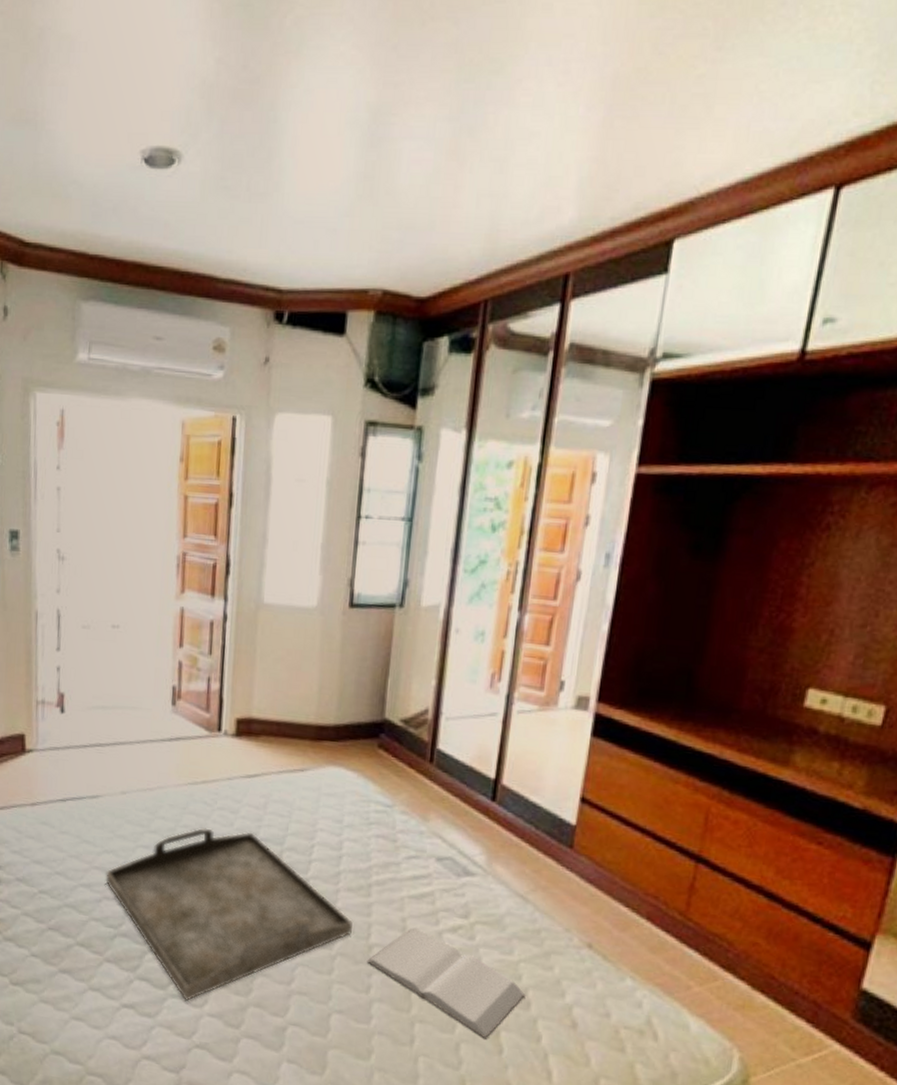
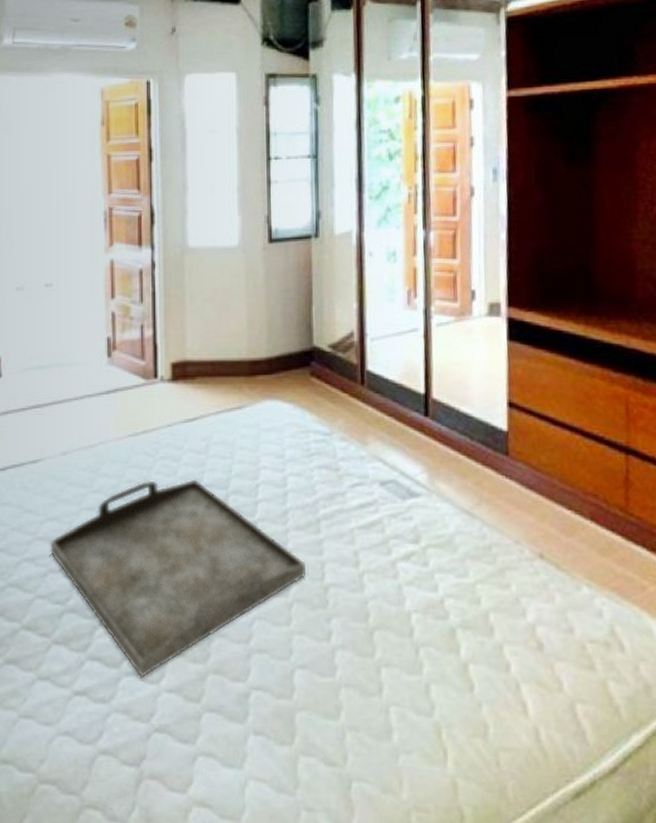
book: present [366,927,526,1039] -> none [324,559,487,676]

